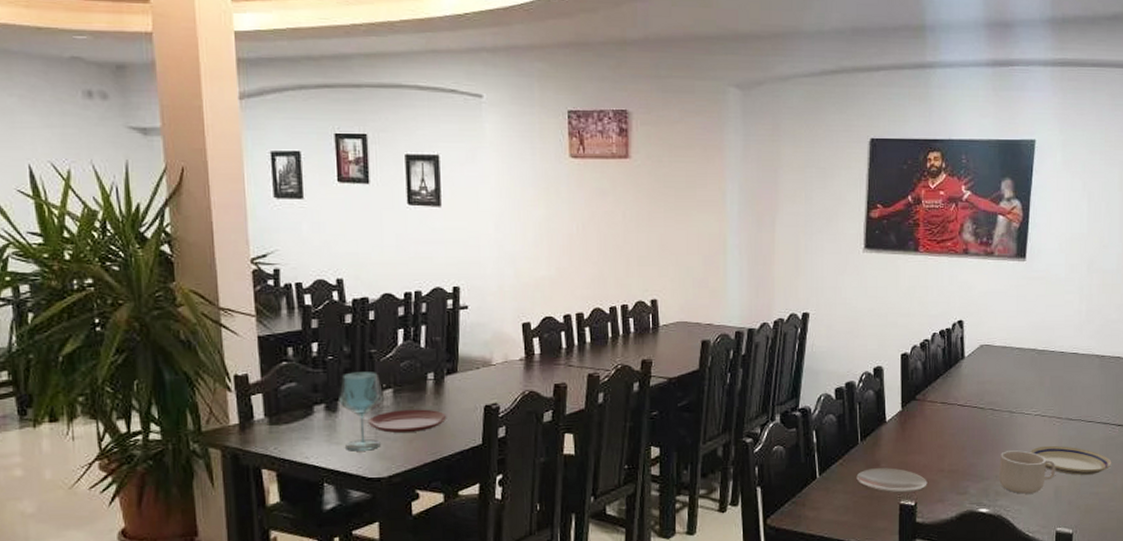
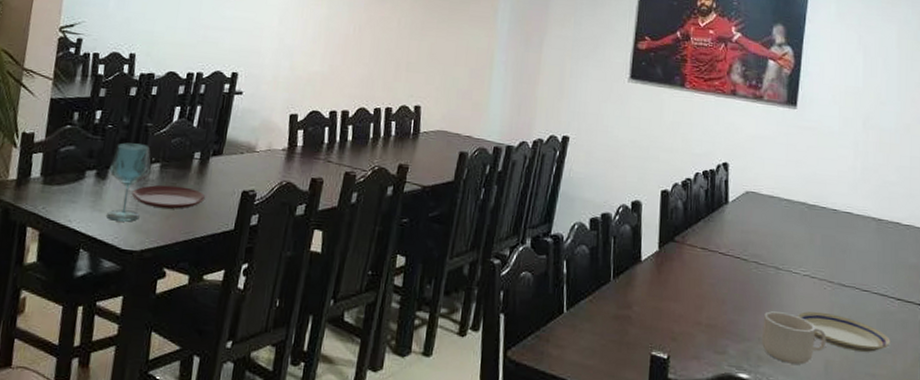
plate: present [856,468,928,494] -> none [606,310,683,344]

